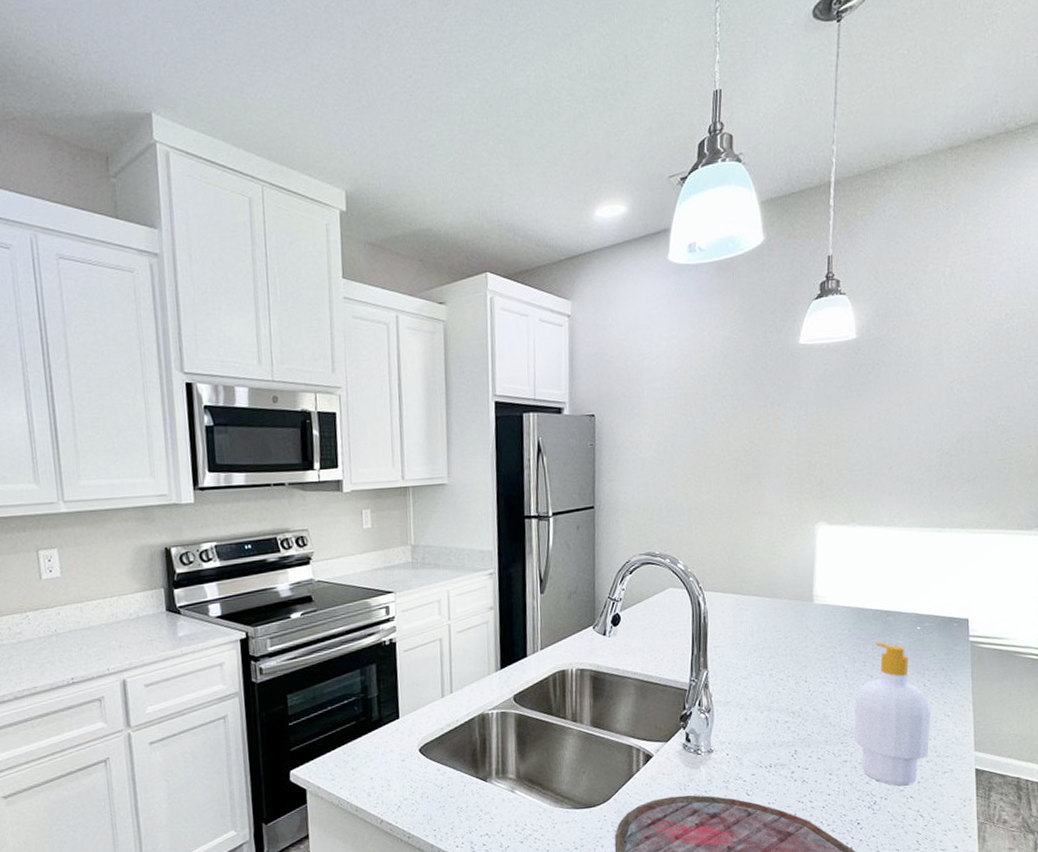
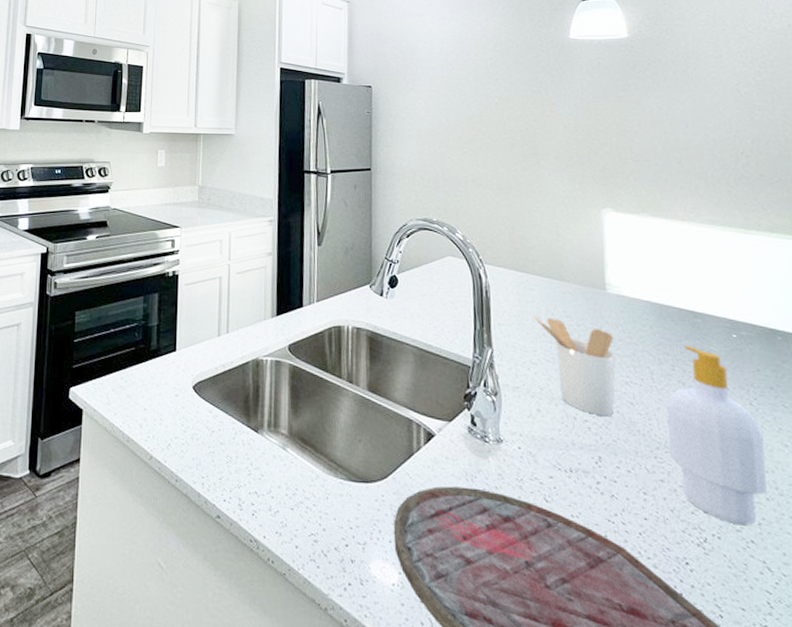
utensil holder: none [747,633,816,715] -> present [533,315,616,416]

